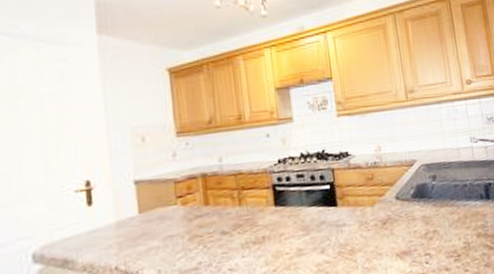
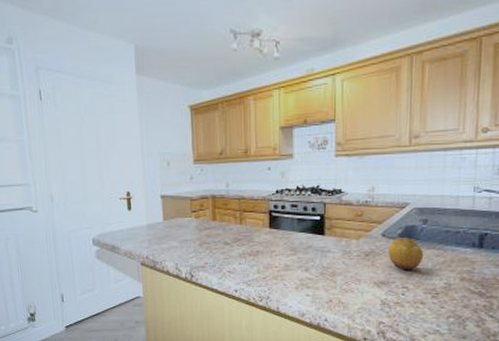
fruit: none [404,197,439,235] -> present [388,238,424,270]

